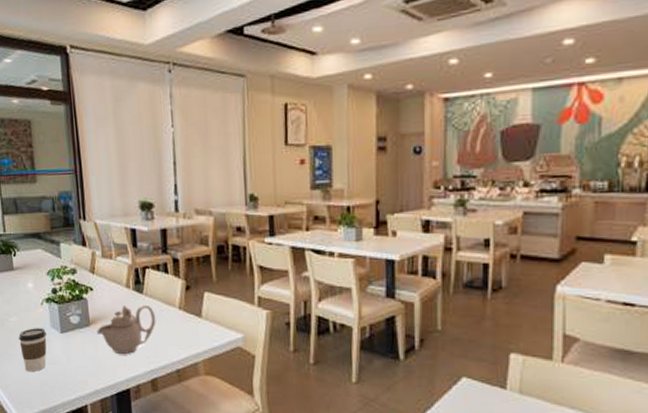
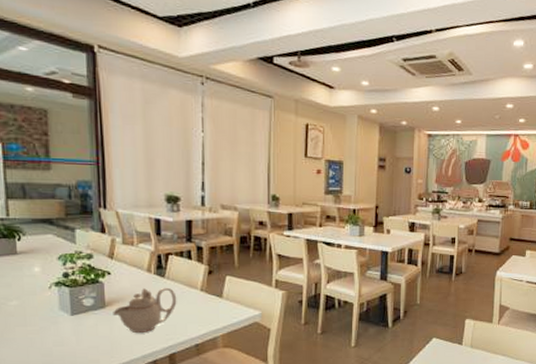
coffee cup: present [19,328,47,371] -> none [19,311,54,354]

